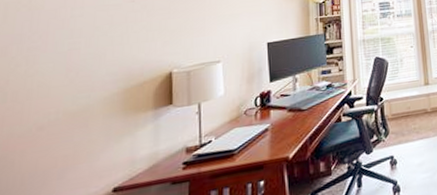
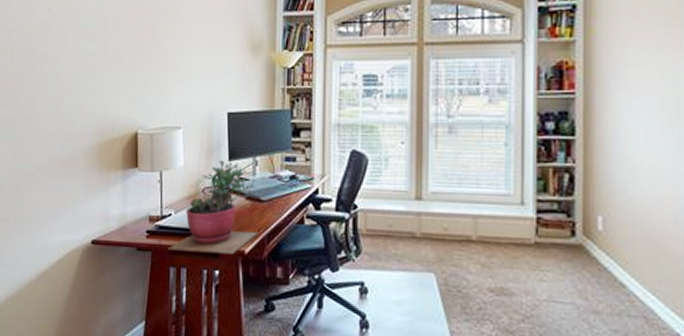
succulent plant: none [208,81,301,175] -> present [167,160,259,255]

